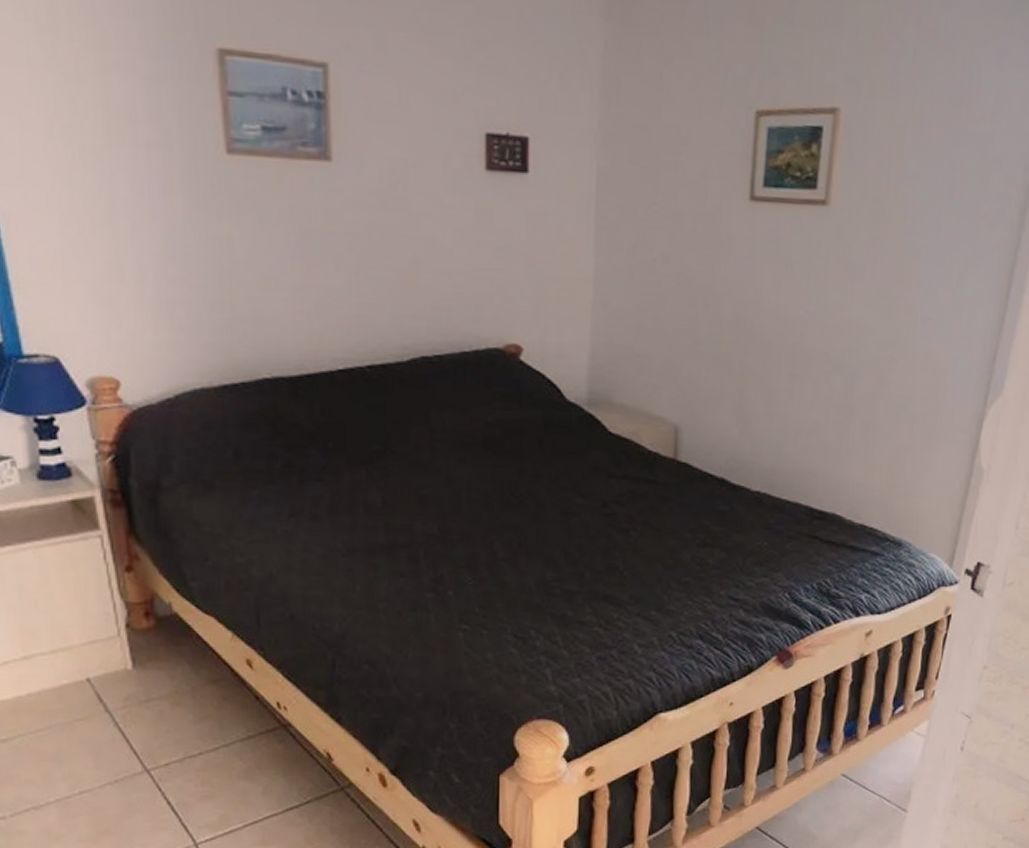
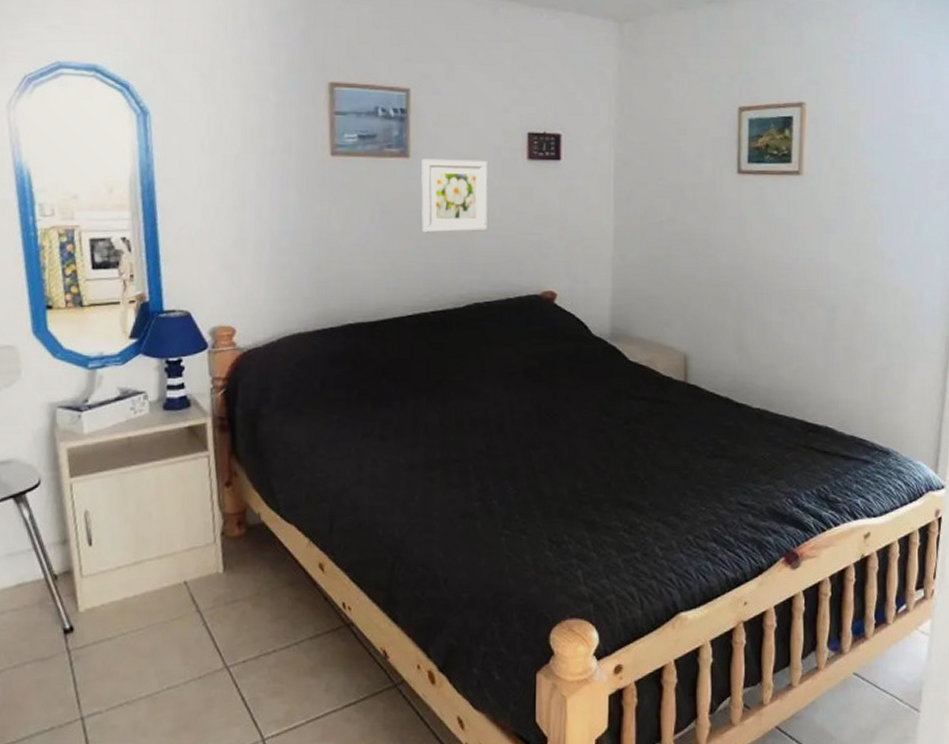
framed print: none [348,163,437,265] -> present [421,158,488,233]

